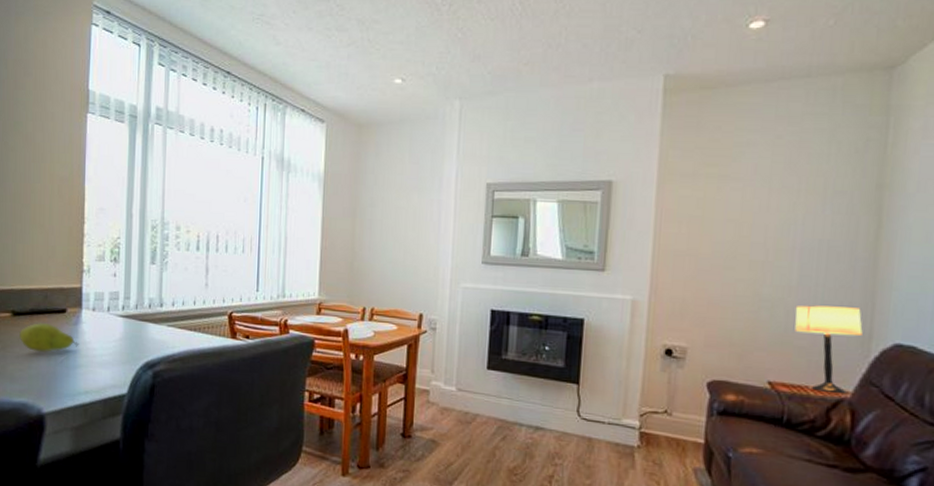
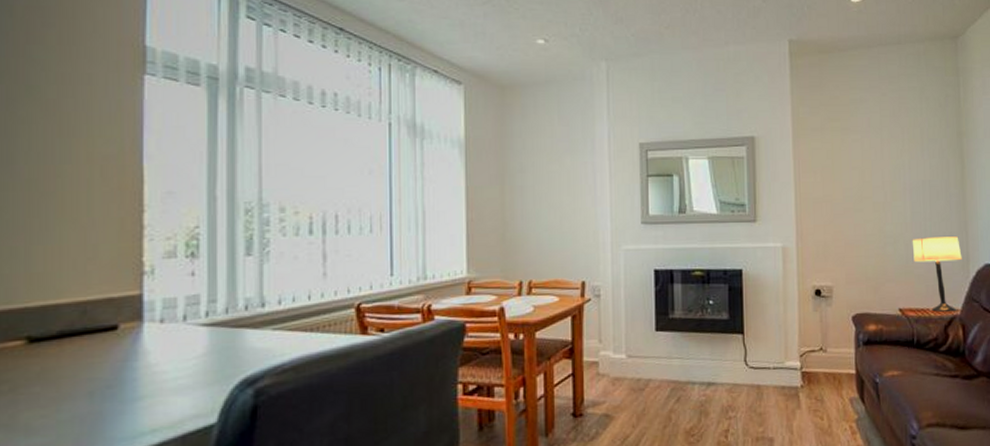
fruit: present [19,323,79,353] -> none [40,347,140,389]

